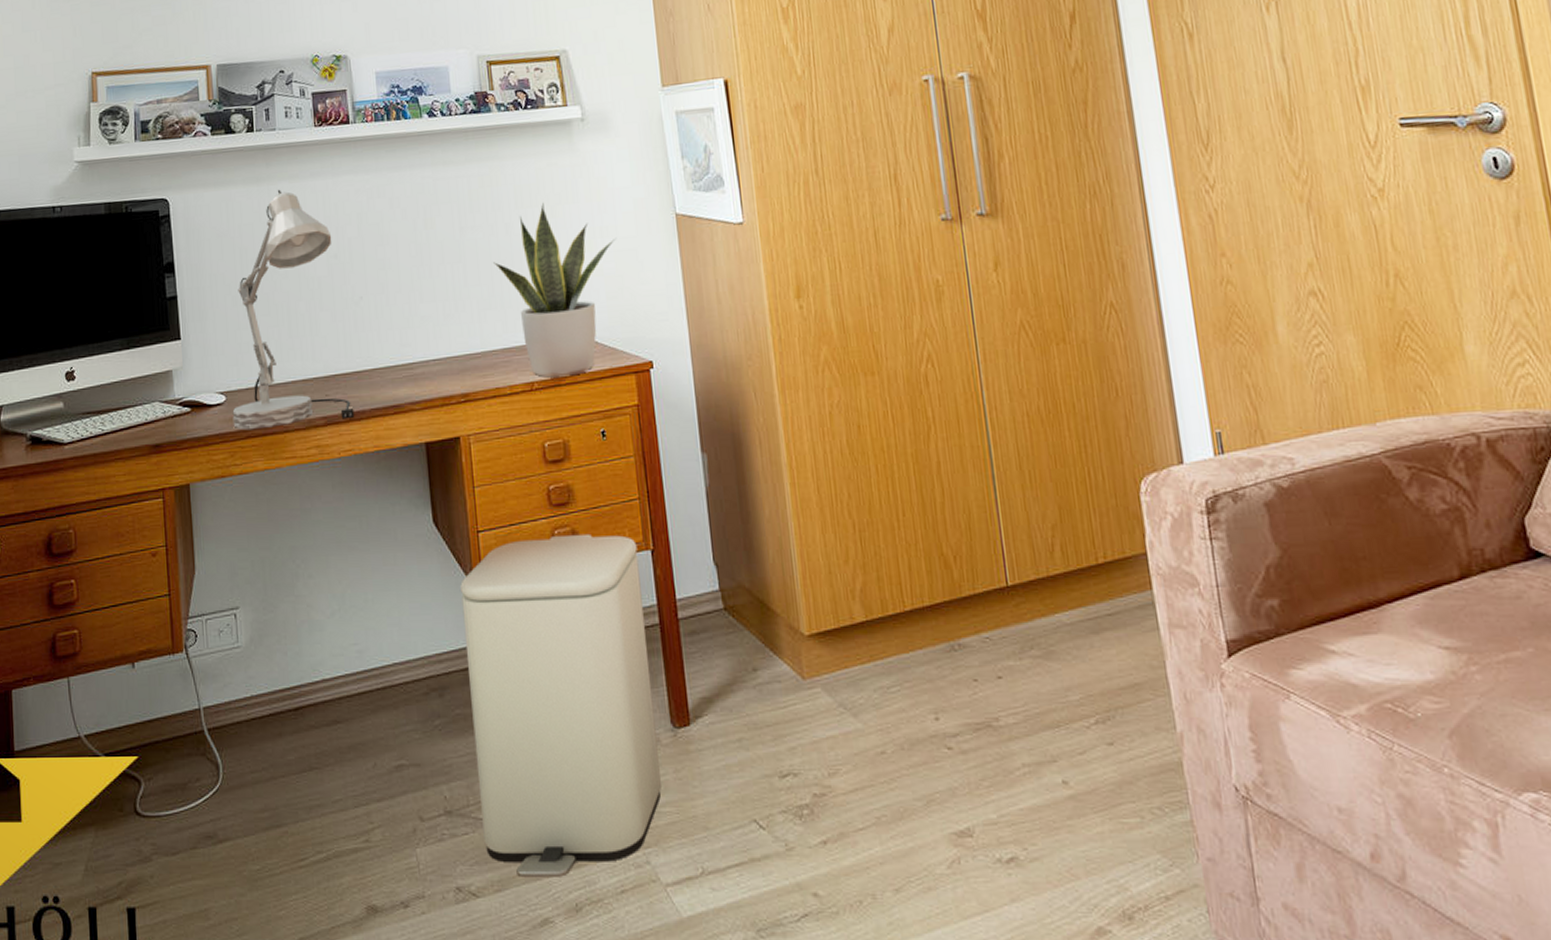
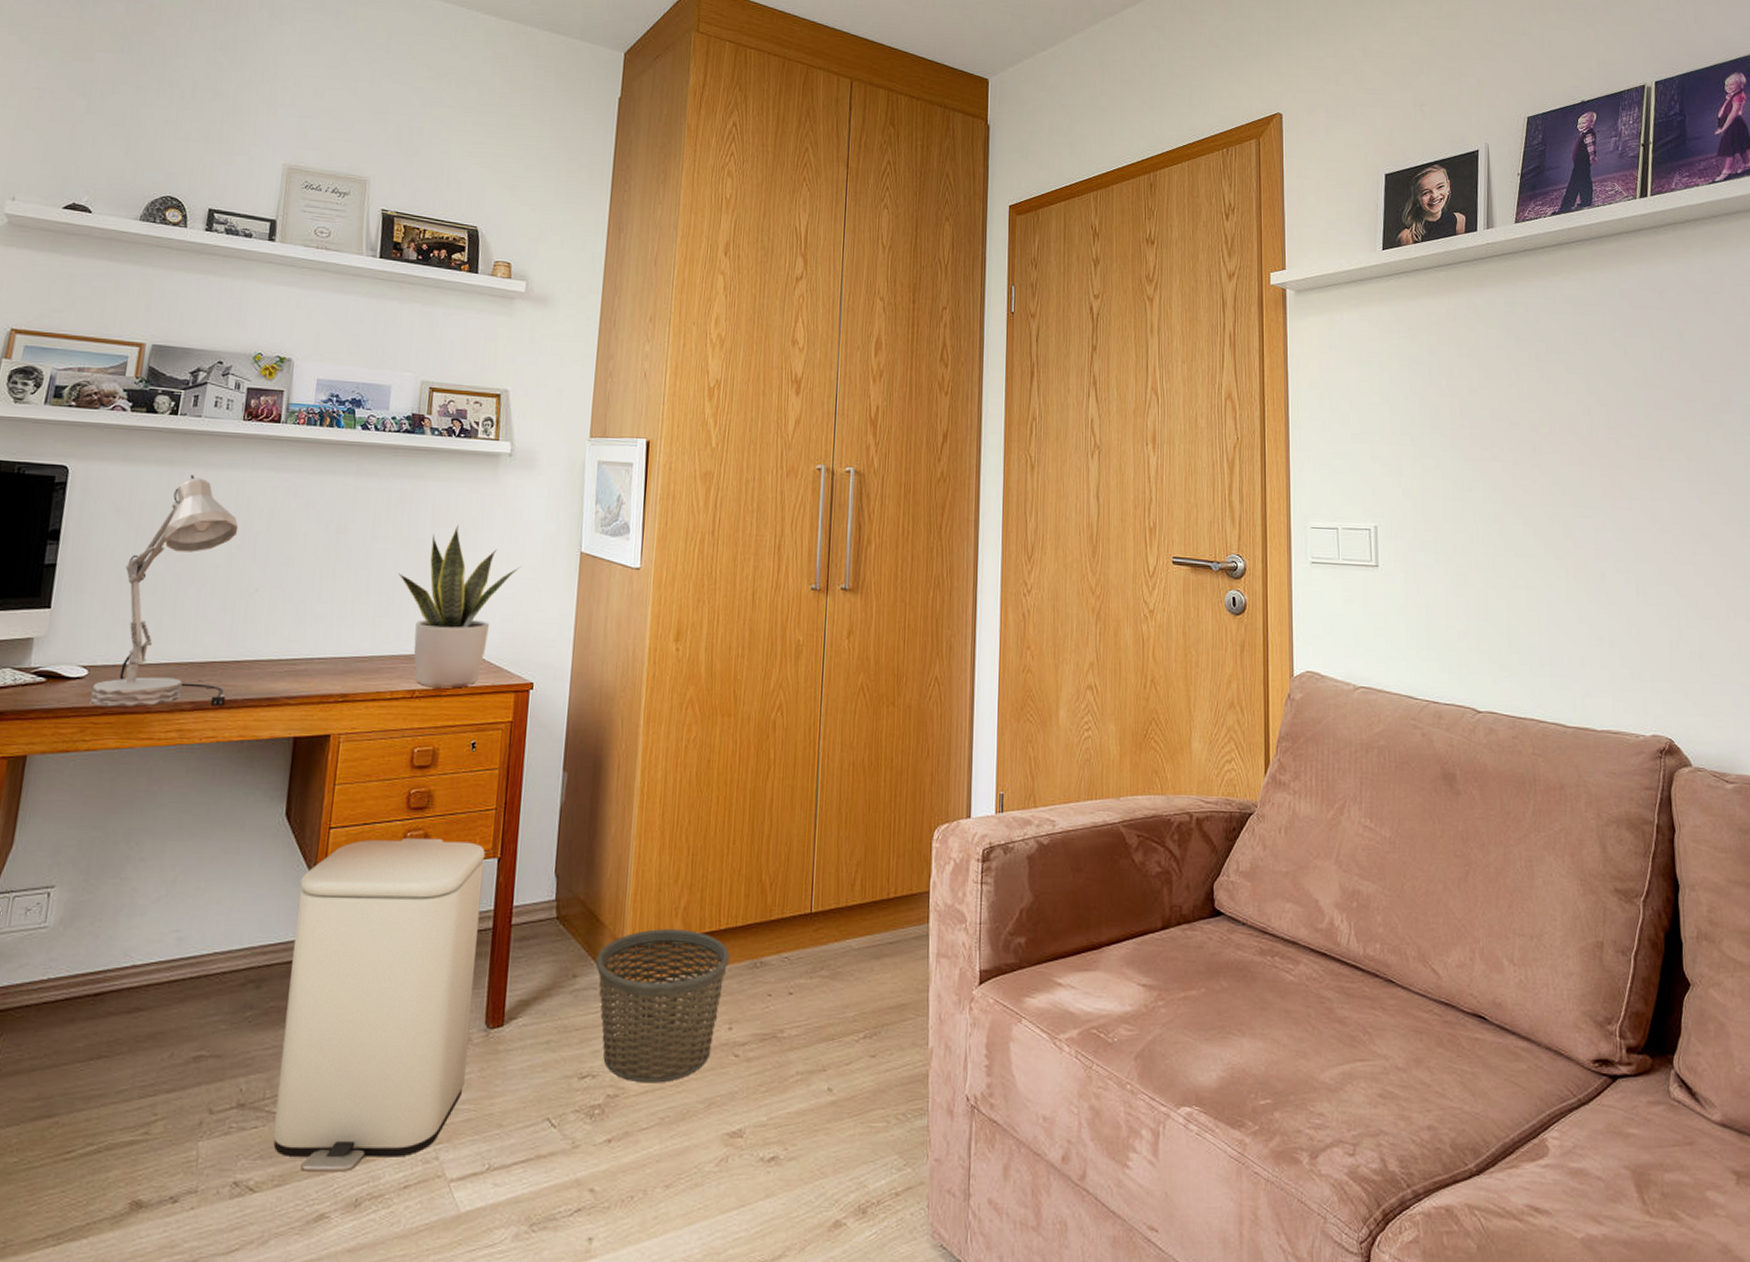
basket: none [774,613,923,781] -> present [596,929,731,1083]

